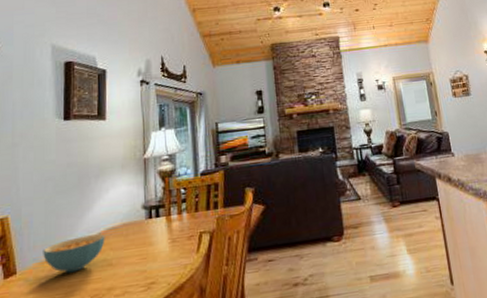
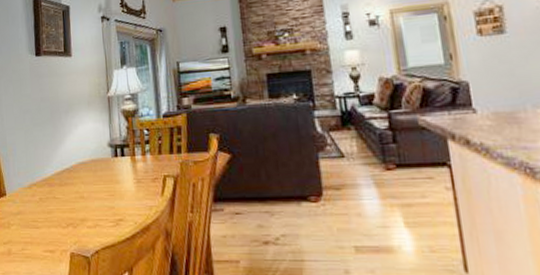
cereal bowl: present [43,234,105,273] -> none [25,167,77,200]

